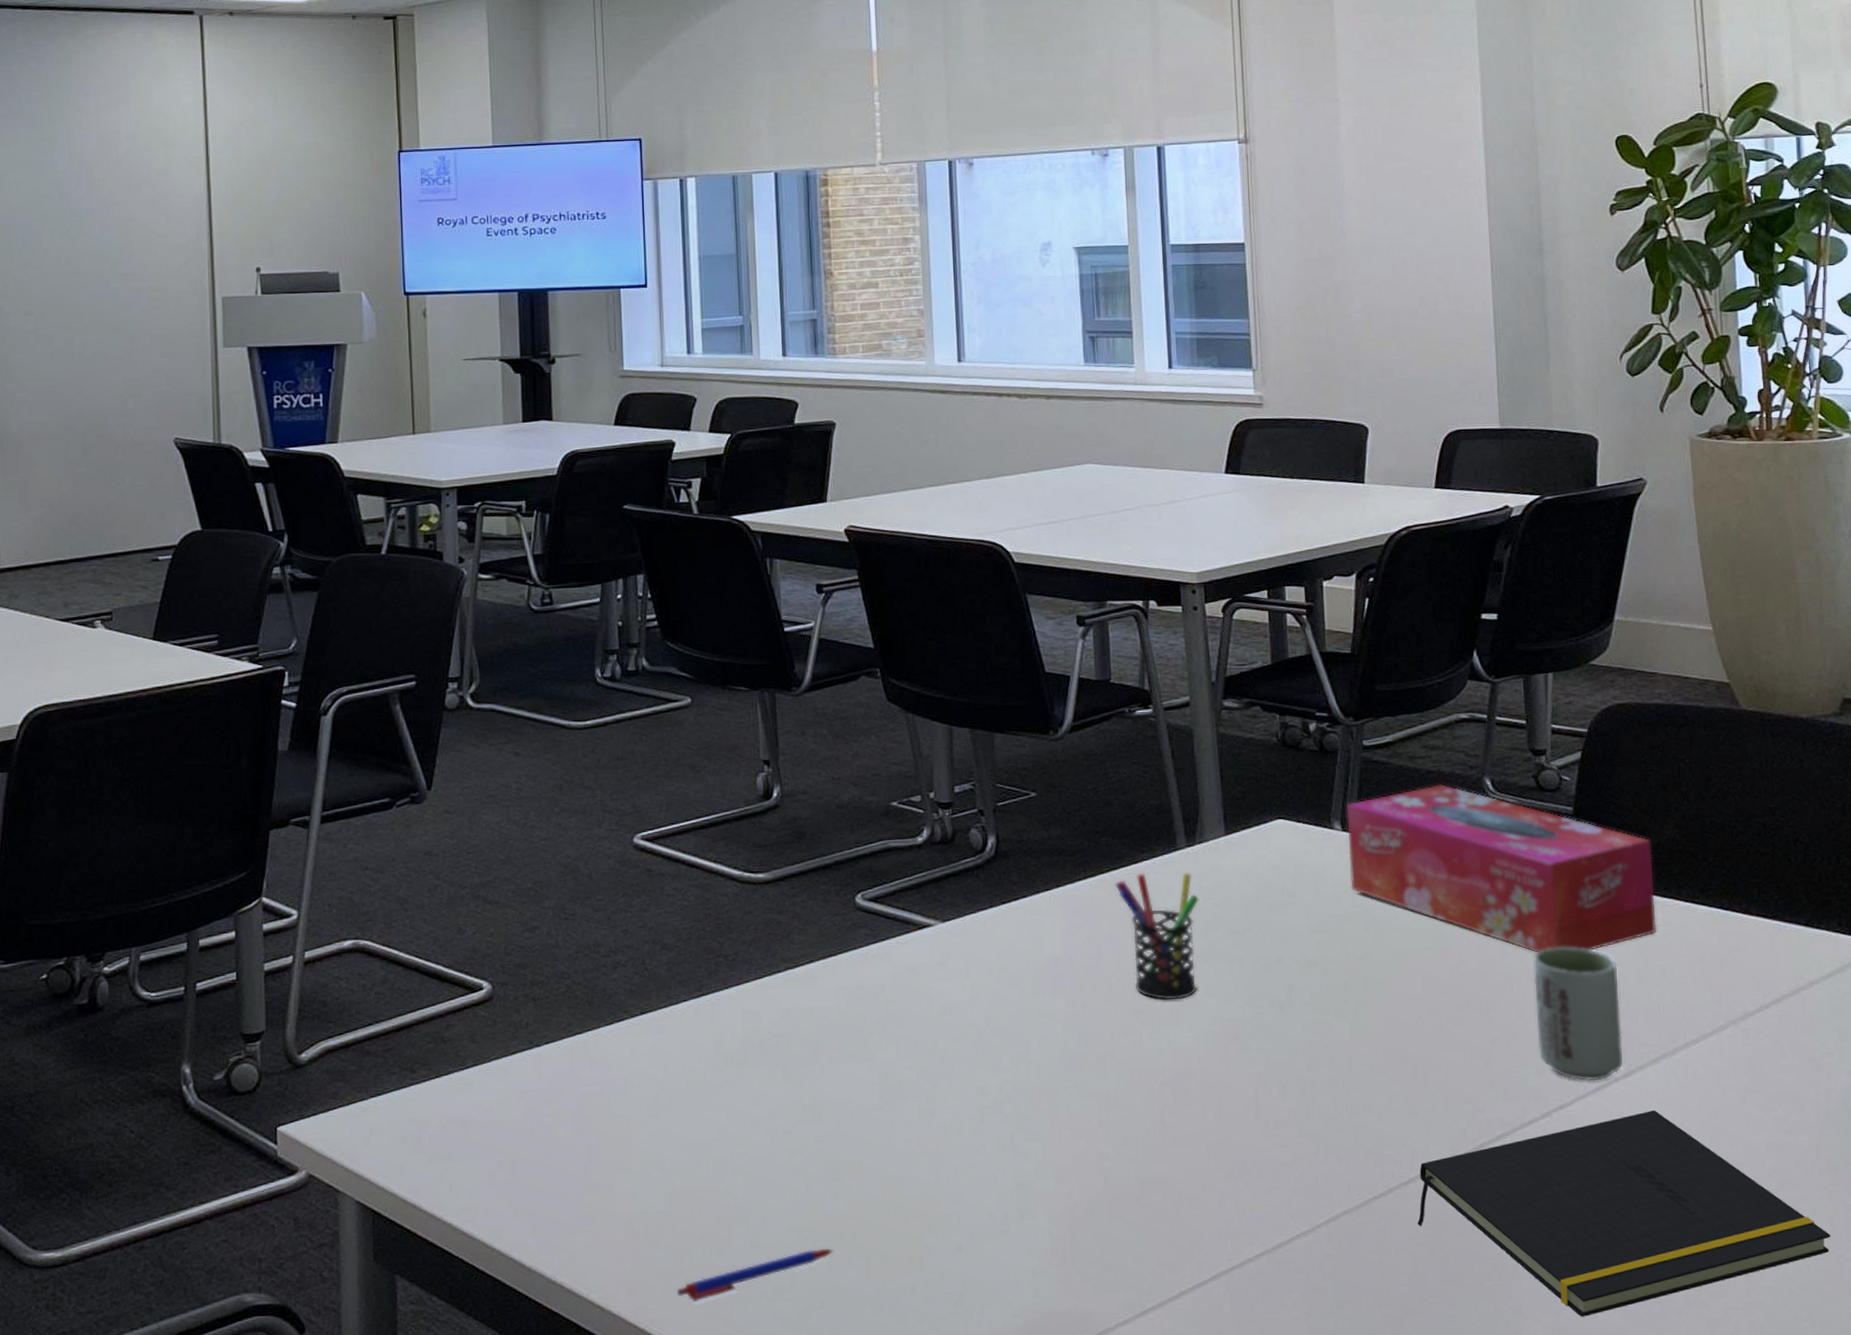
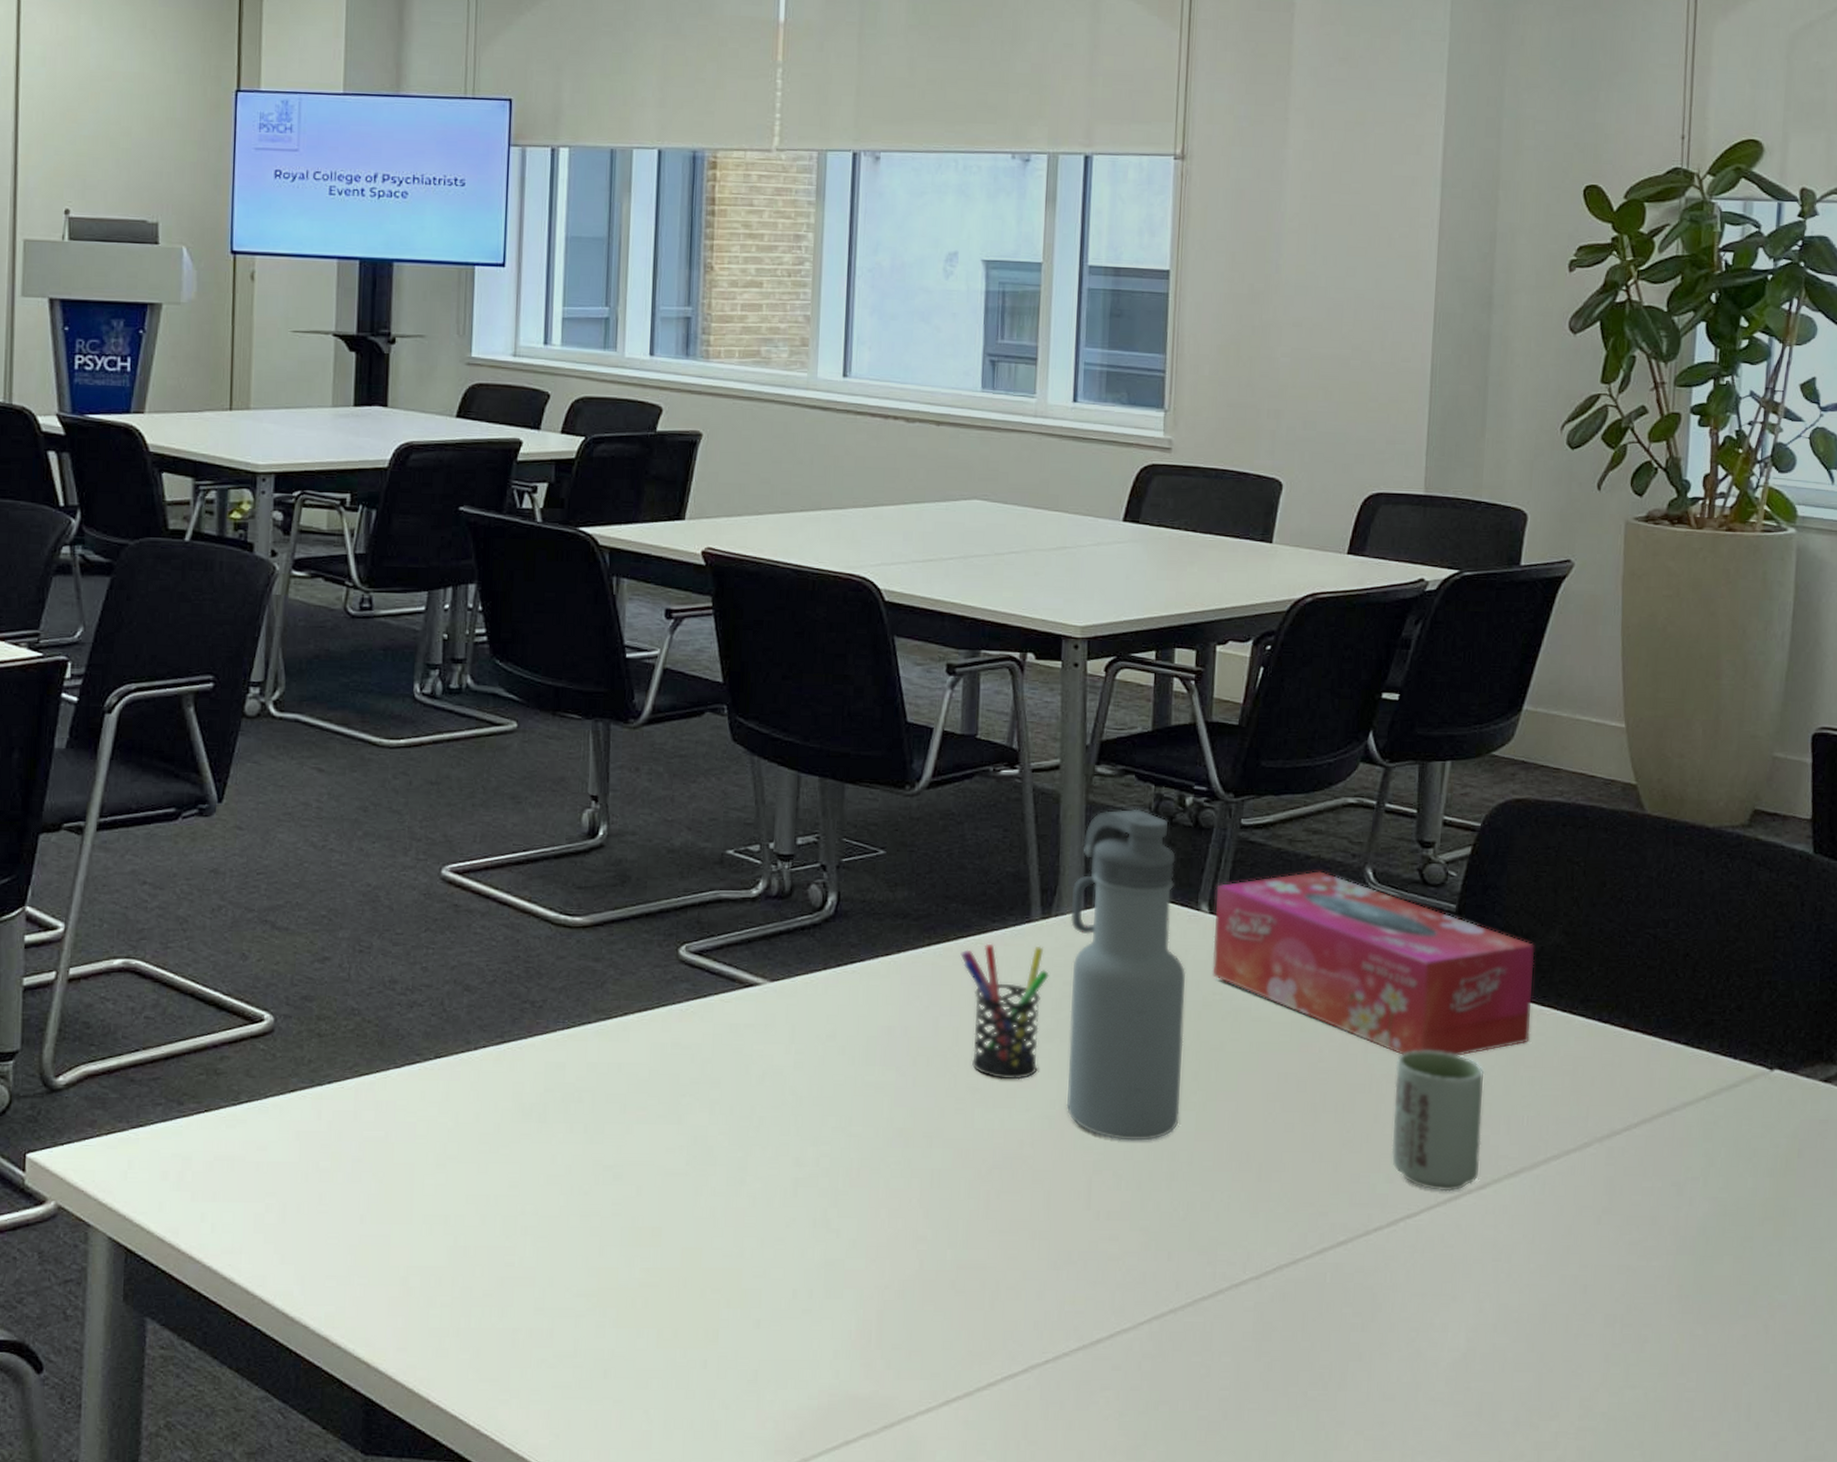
pen: present [676,1247,835,1303] -> none [450,1316,624,1365]
water bottle: none [1212,737,1334,1052] -> present [1066,808,1186,1141]
notepad: present [1417,1110,1831,1317] -> none [1245,1226,1673,1432]

